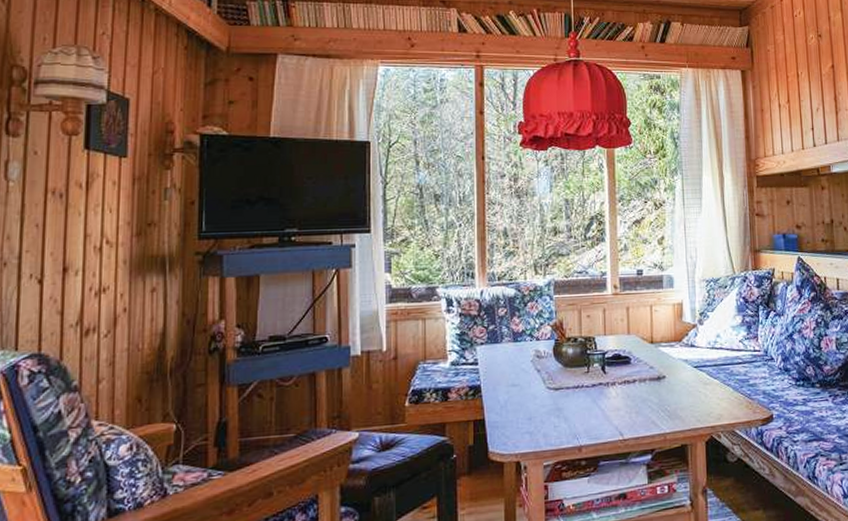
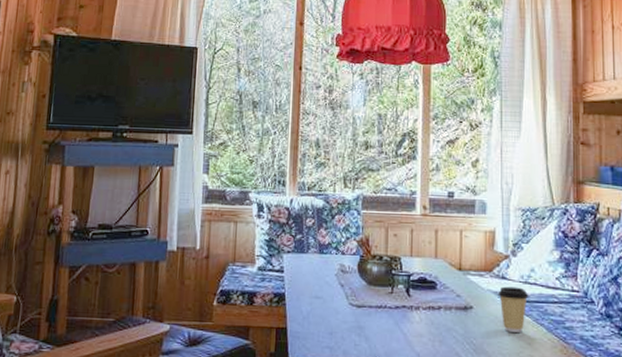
coffee cup: none [688,353,716,395] -> present [498,286,529,332]

